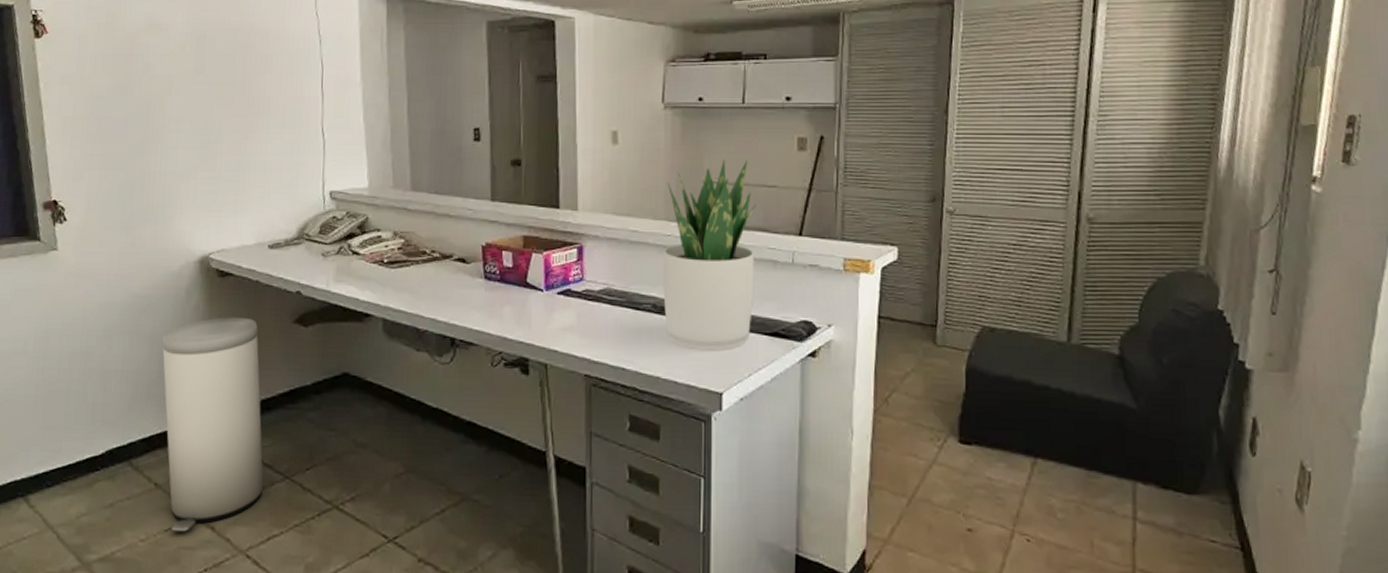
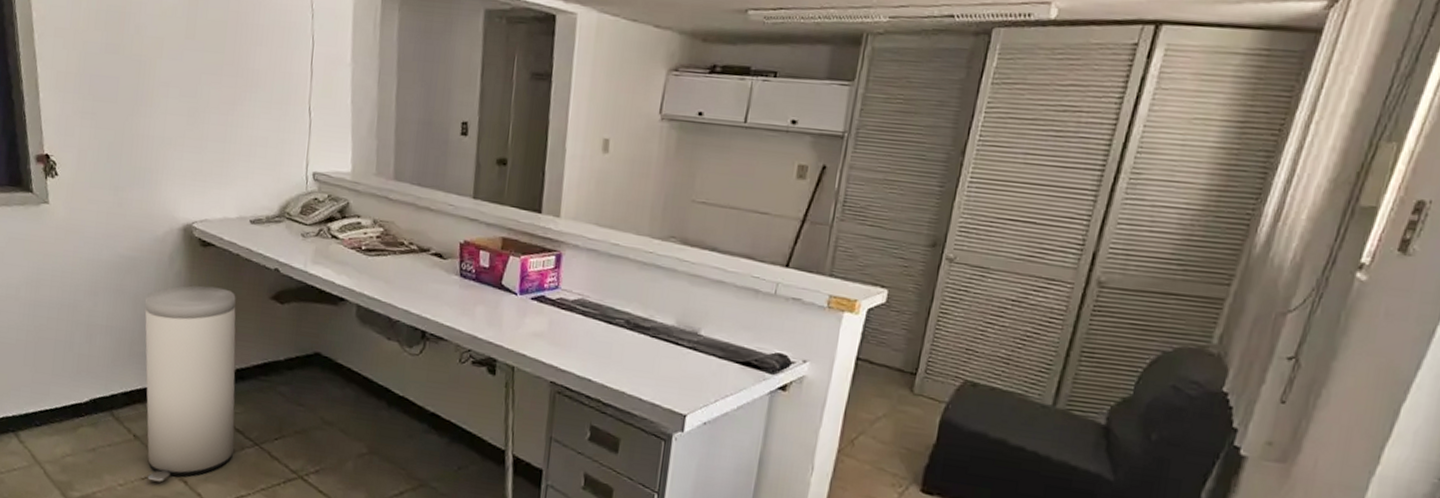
planter: present [663,160,758,351] -> none [636,180,748,374]

